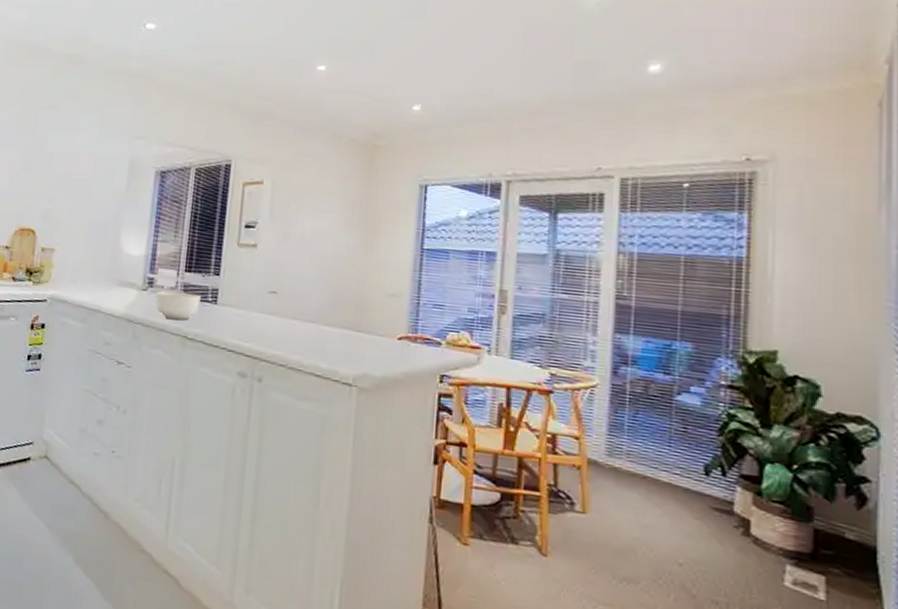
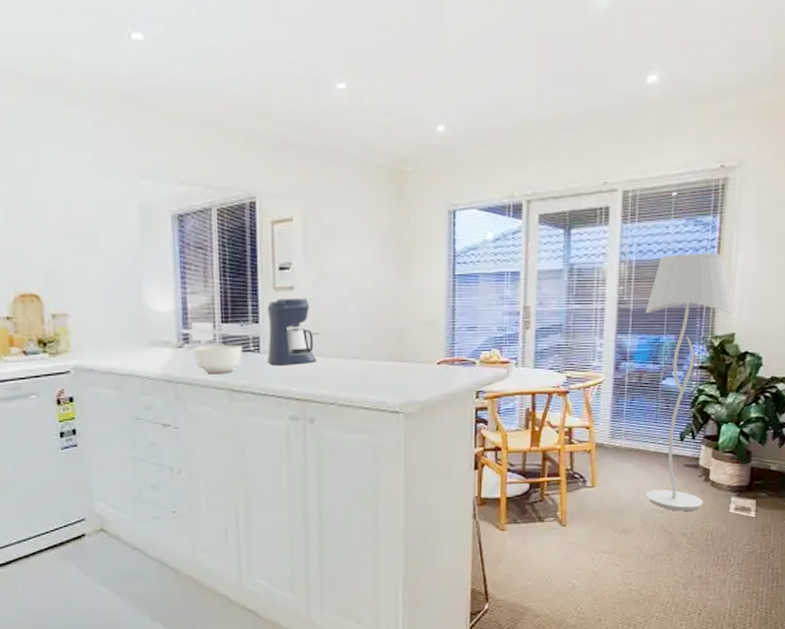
coffee maker: none [222,255,272,321] -> present [266,297,317,366]
floor lamp: none [652,251,771,572] -> present [645,253,732,511]

